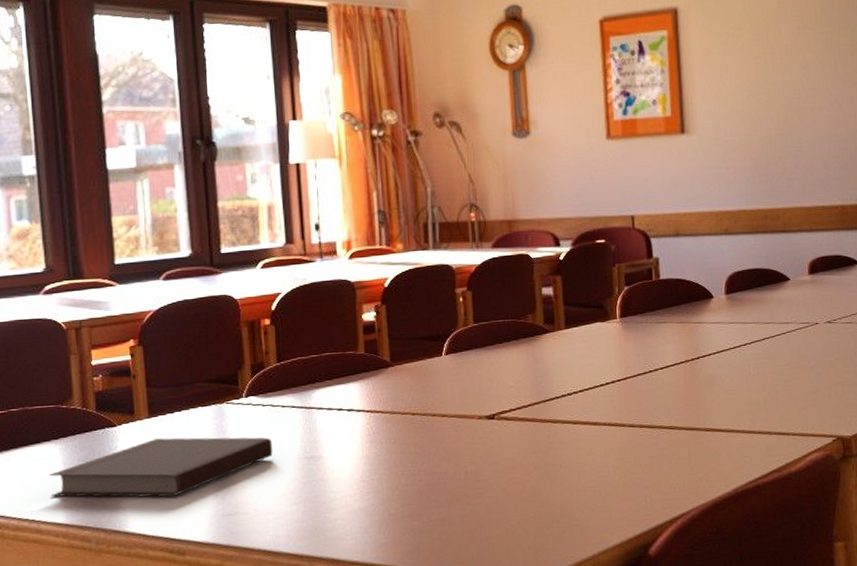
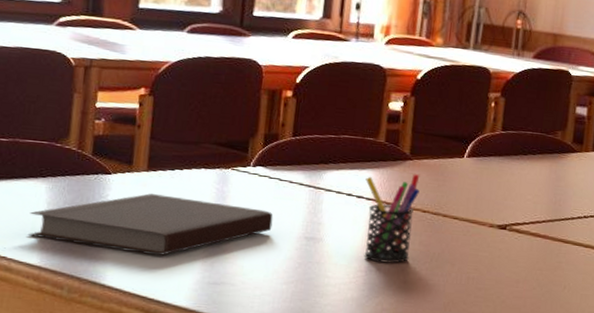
pen holder: none [352,378,407,470] -> present [364,173,420,263]

